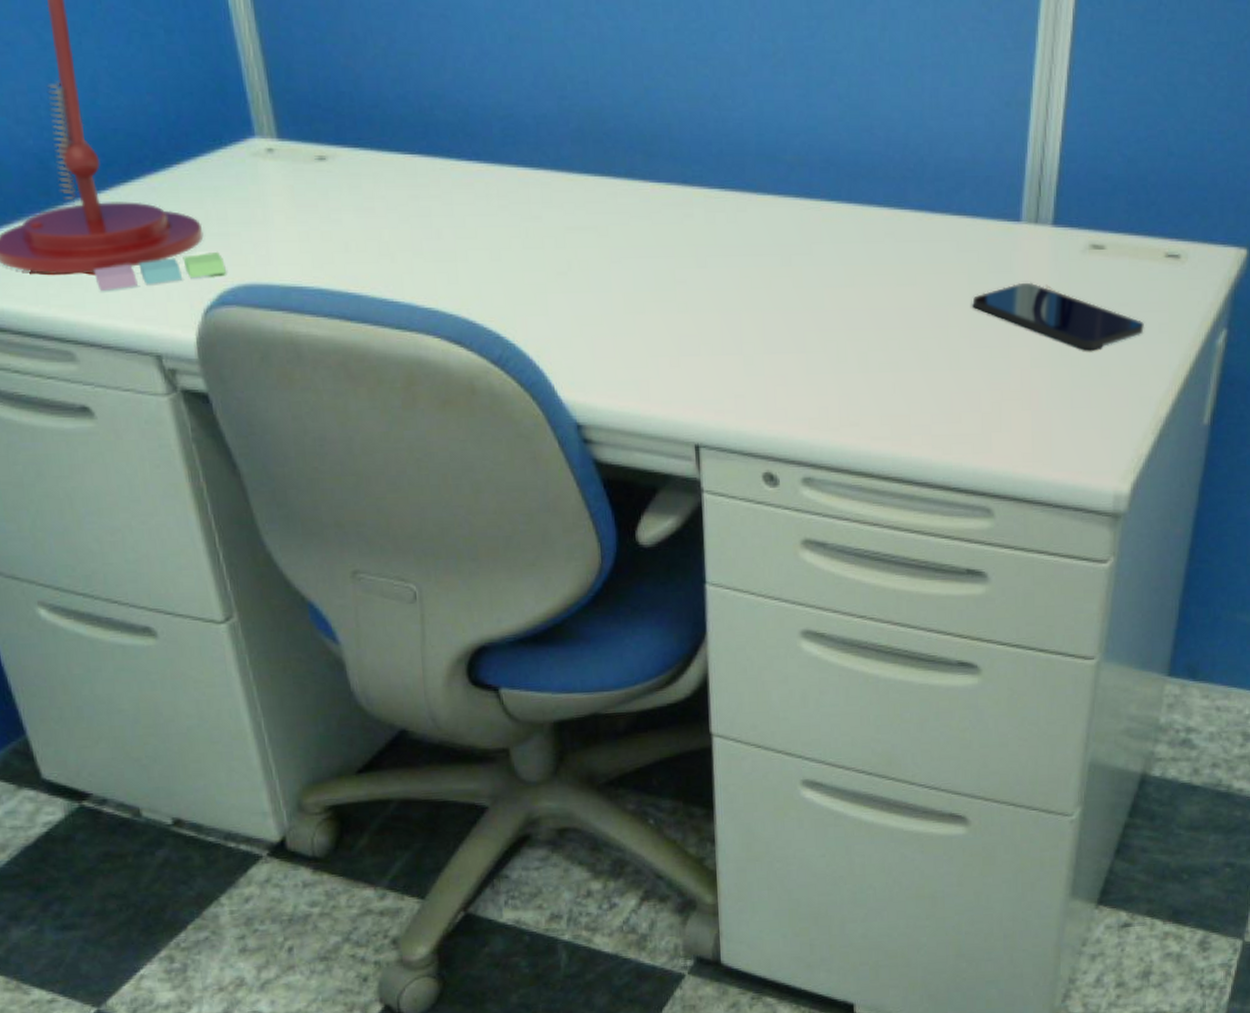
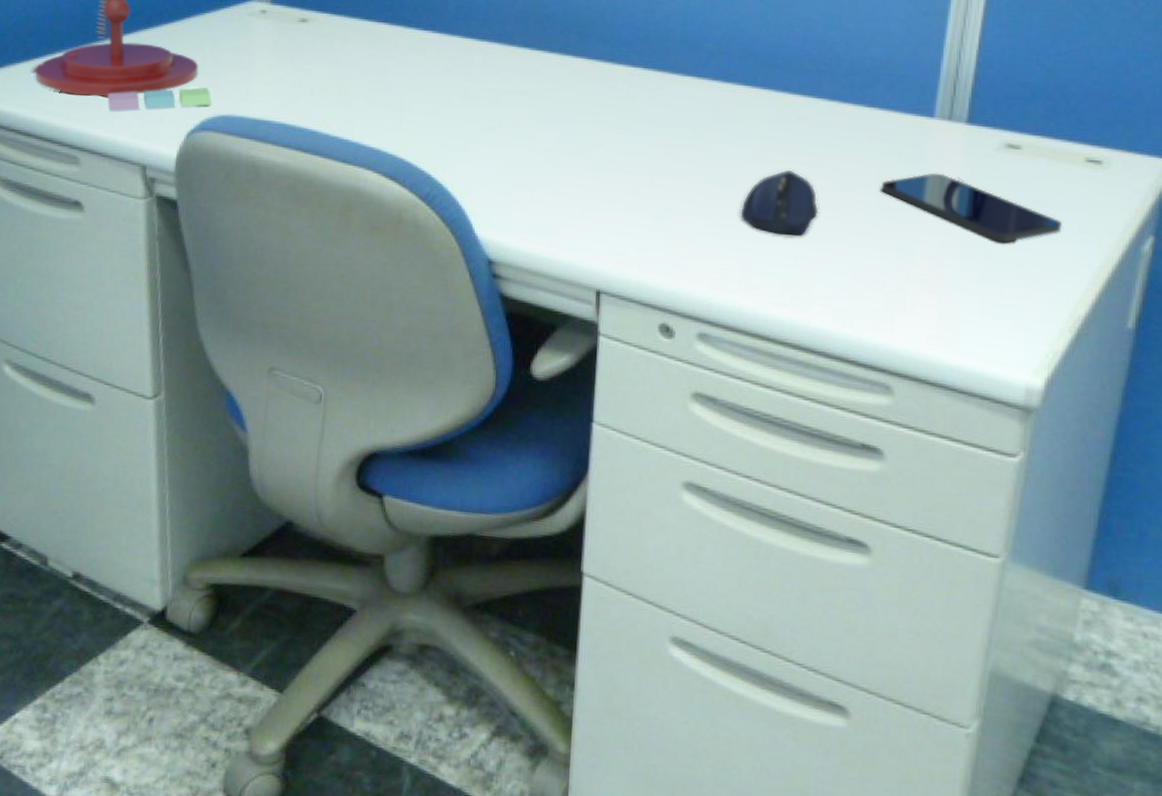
computer mouse: none [835,292,913,365] -> present [740,169,819,237]

